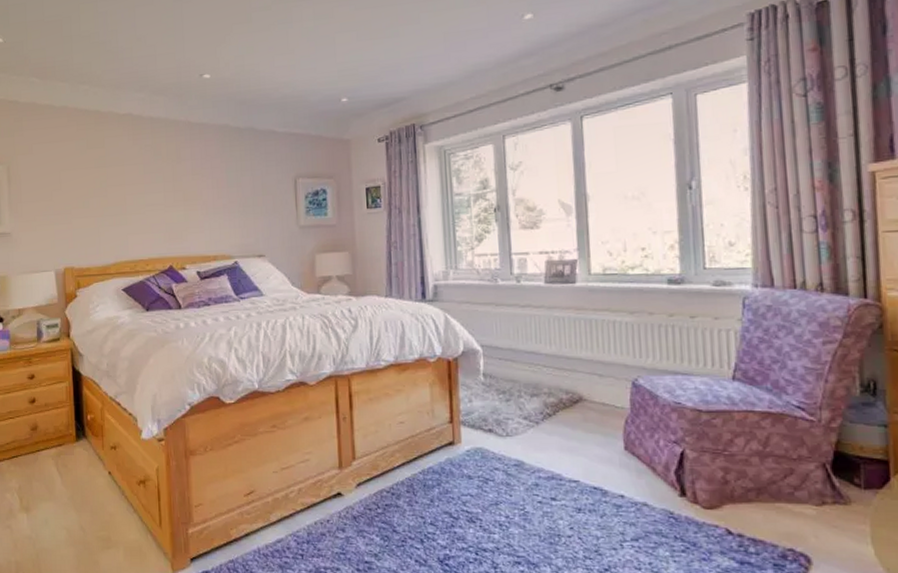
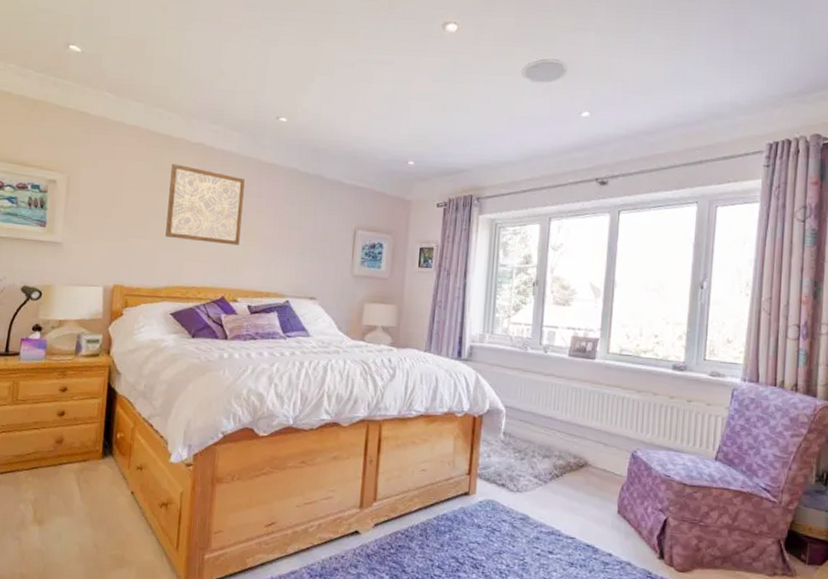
wall art: none [103,138,180,214] -> present [165,163,245,246]

